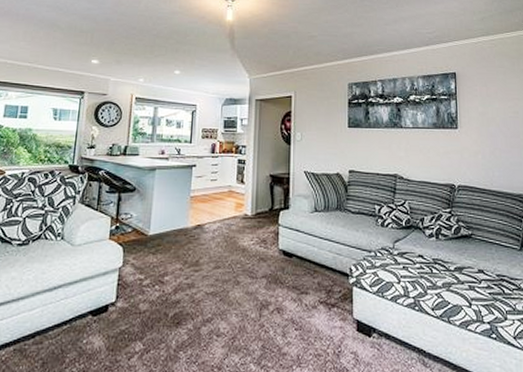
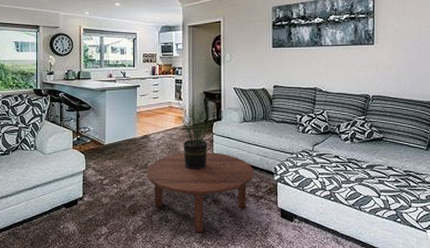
coffee table: none [197,248,326,350] -> present [147,152,254,232]
potted plant: none [237,181,279,269] -> present [176,97,213,170]

